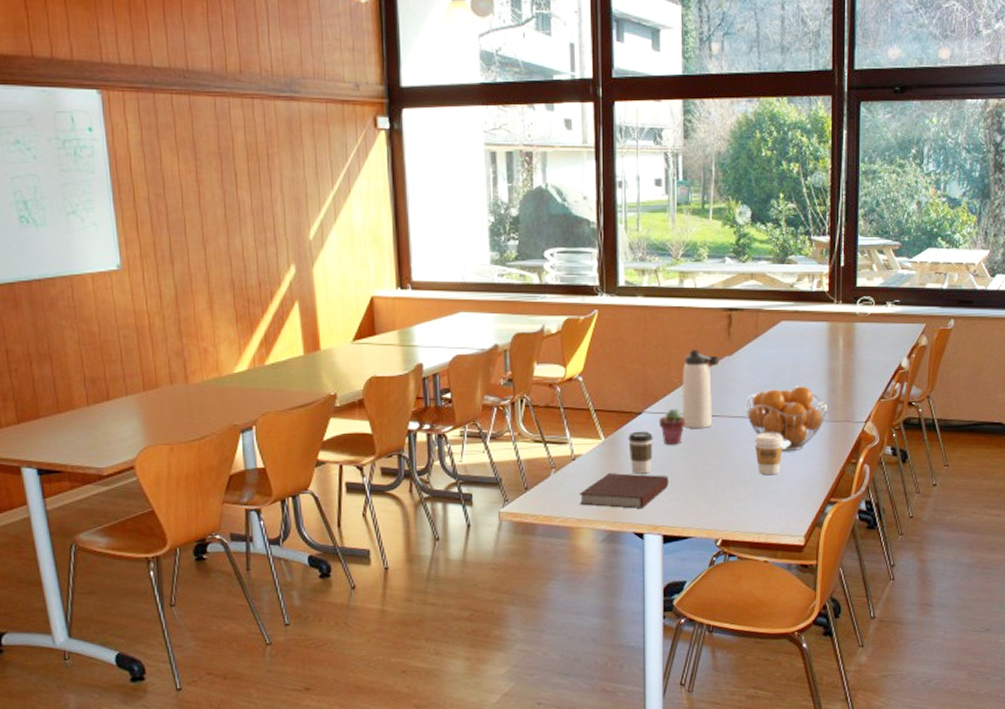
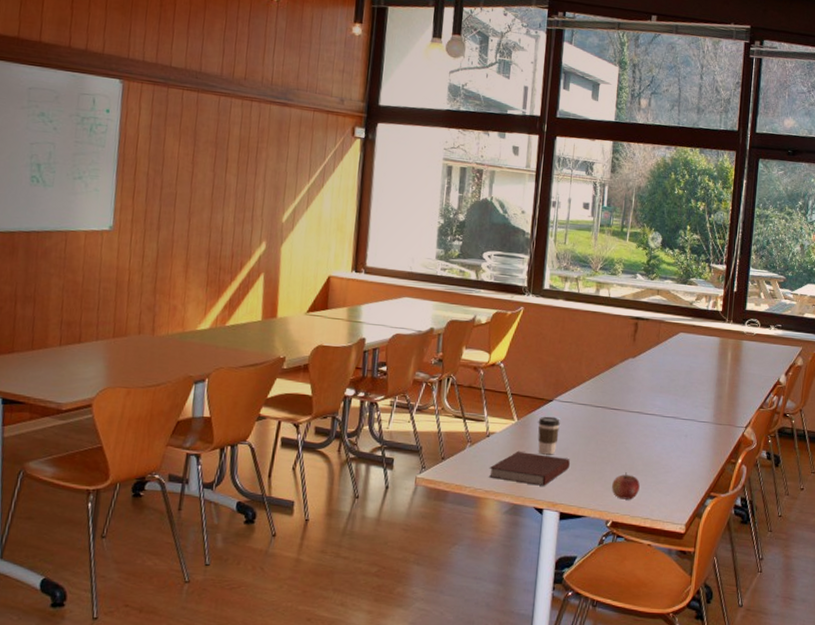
potted succulent: present [658,408,686,445] -> none [566,399,590,432]
thermos bottle: present [683,350,720,428] -> none [588,350,625,419]
apple: none [719,485,749,515] -> present [612,472,640,500]
fruit basket: present [746,386,828,451] -> none [643,390,715,447]
coffee cup: present [754,432,783,476] -> none [648,428,674,467]

